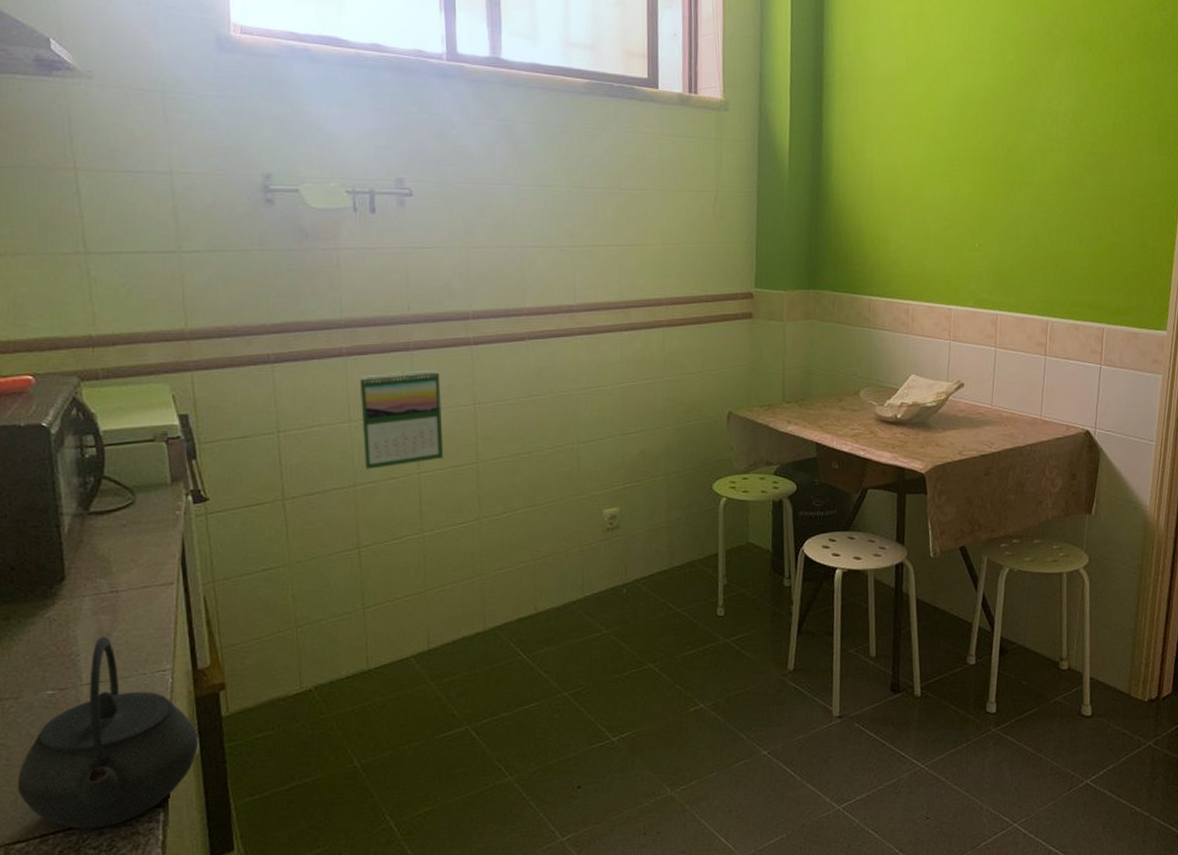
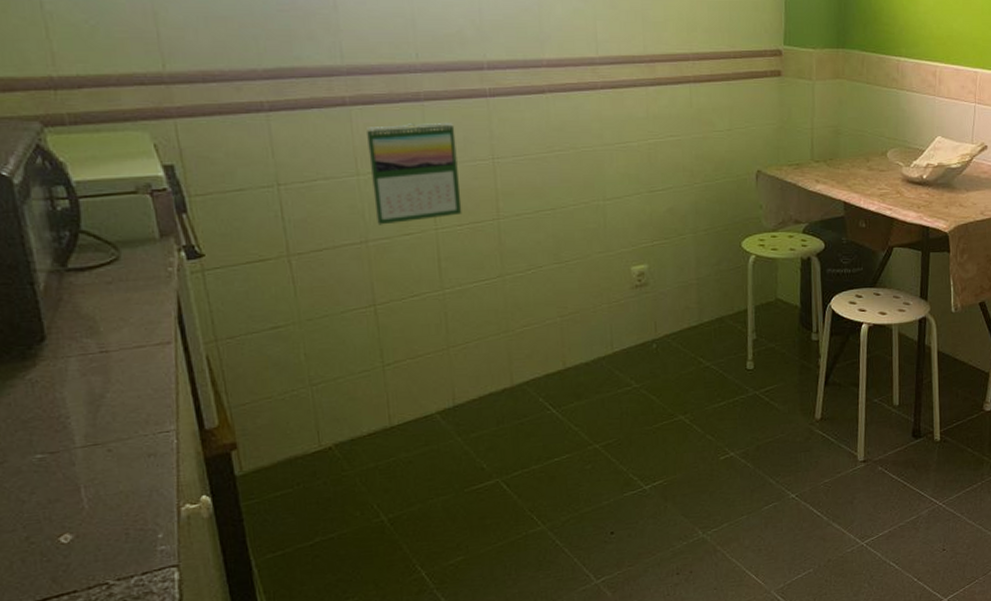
kettle: present [17,635,199,830] -> none [10,397,212,592]

